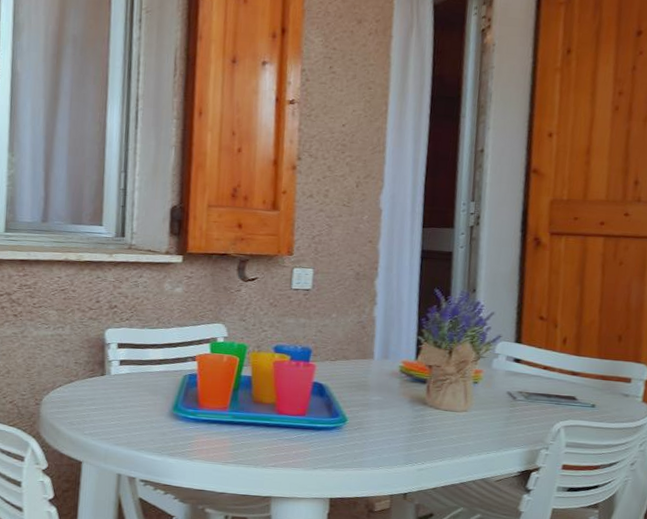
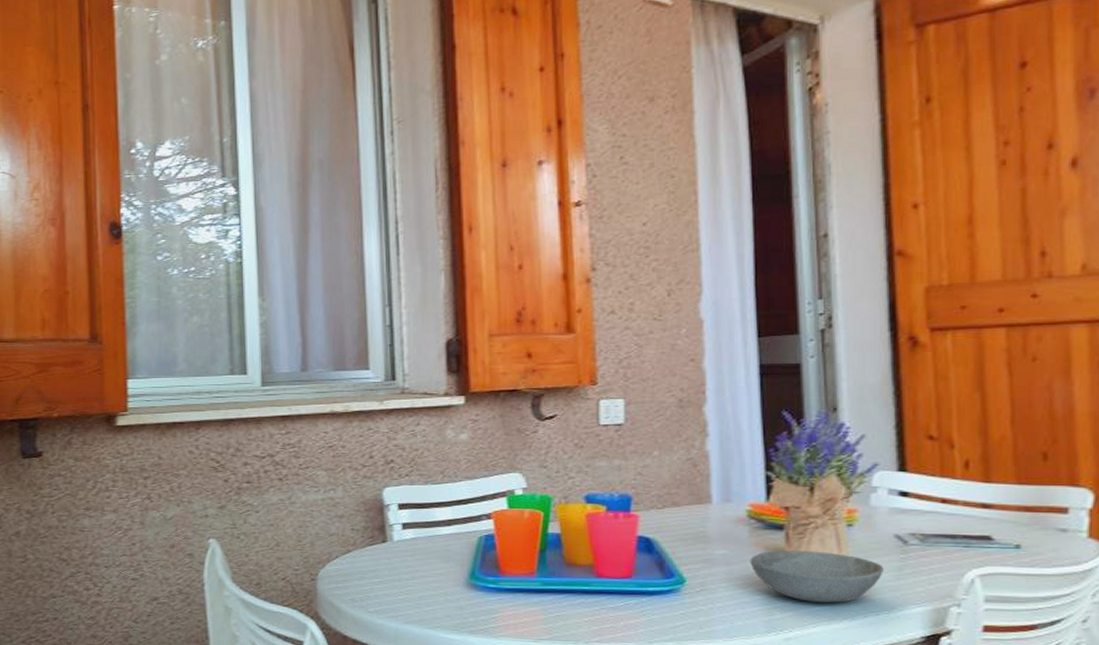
bowl: none [398,399,497,443] -> present [750,550,884,603]

